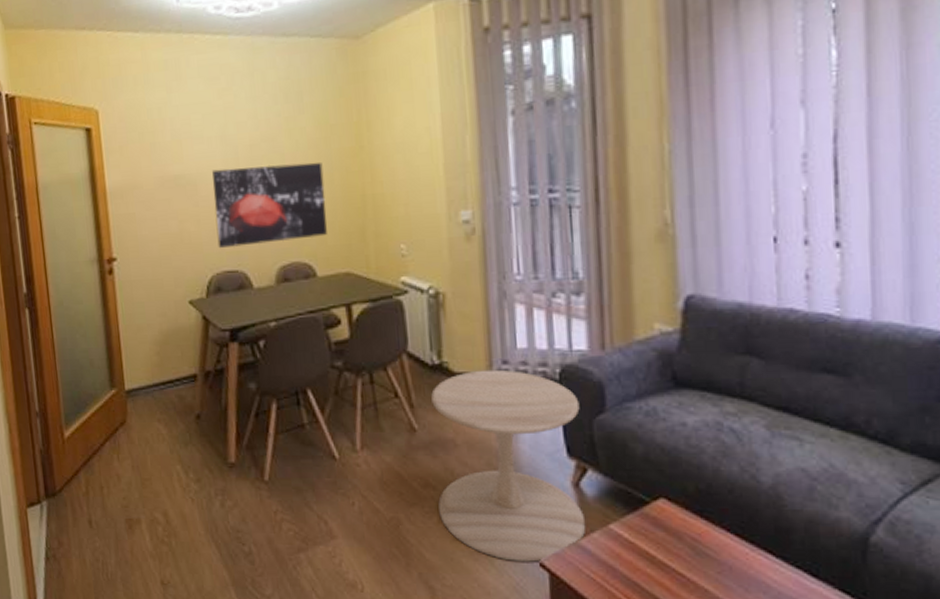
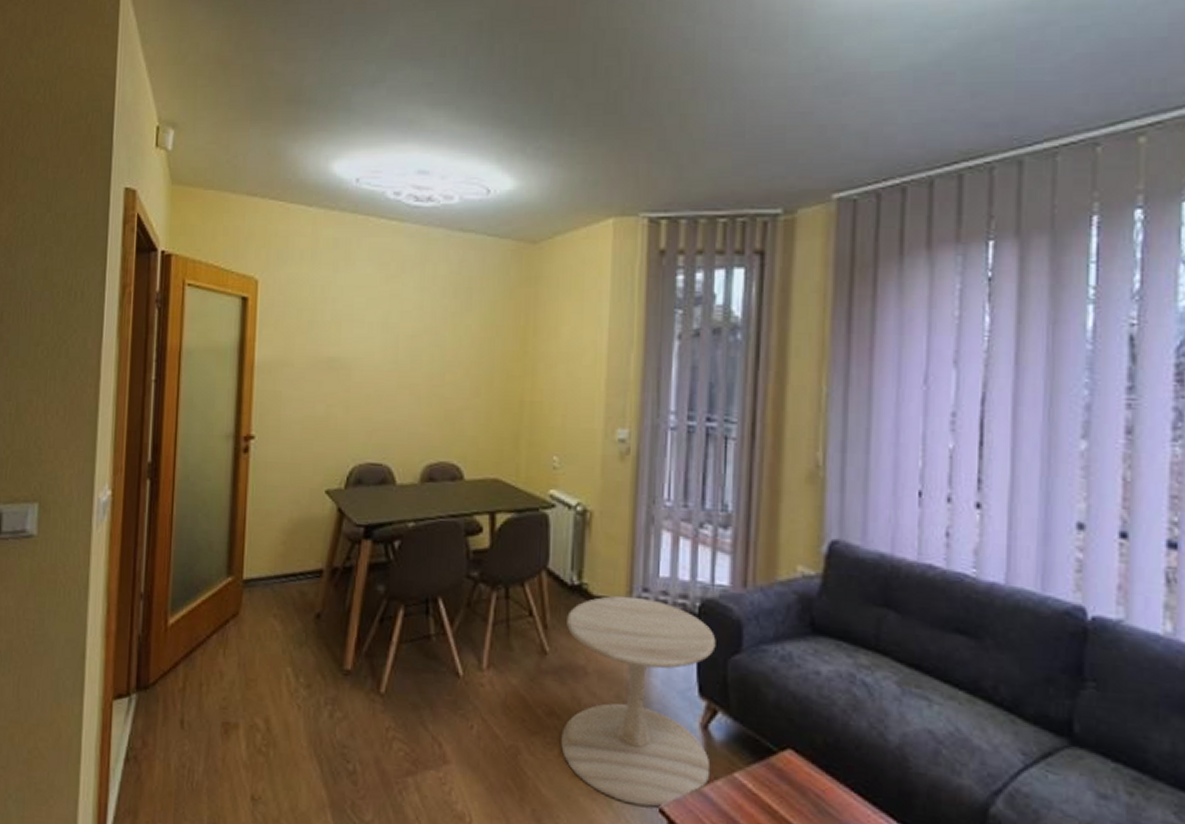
wall art: present [212,162,327,249] -> none [364,356,484,440]

